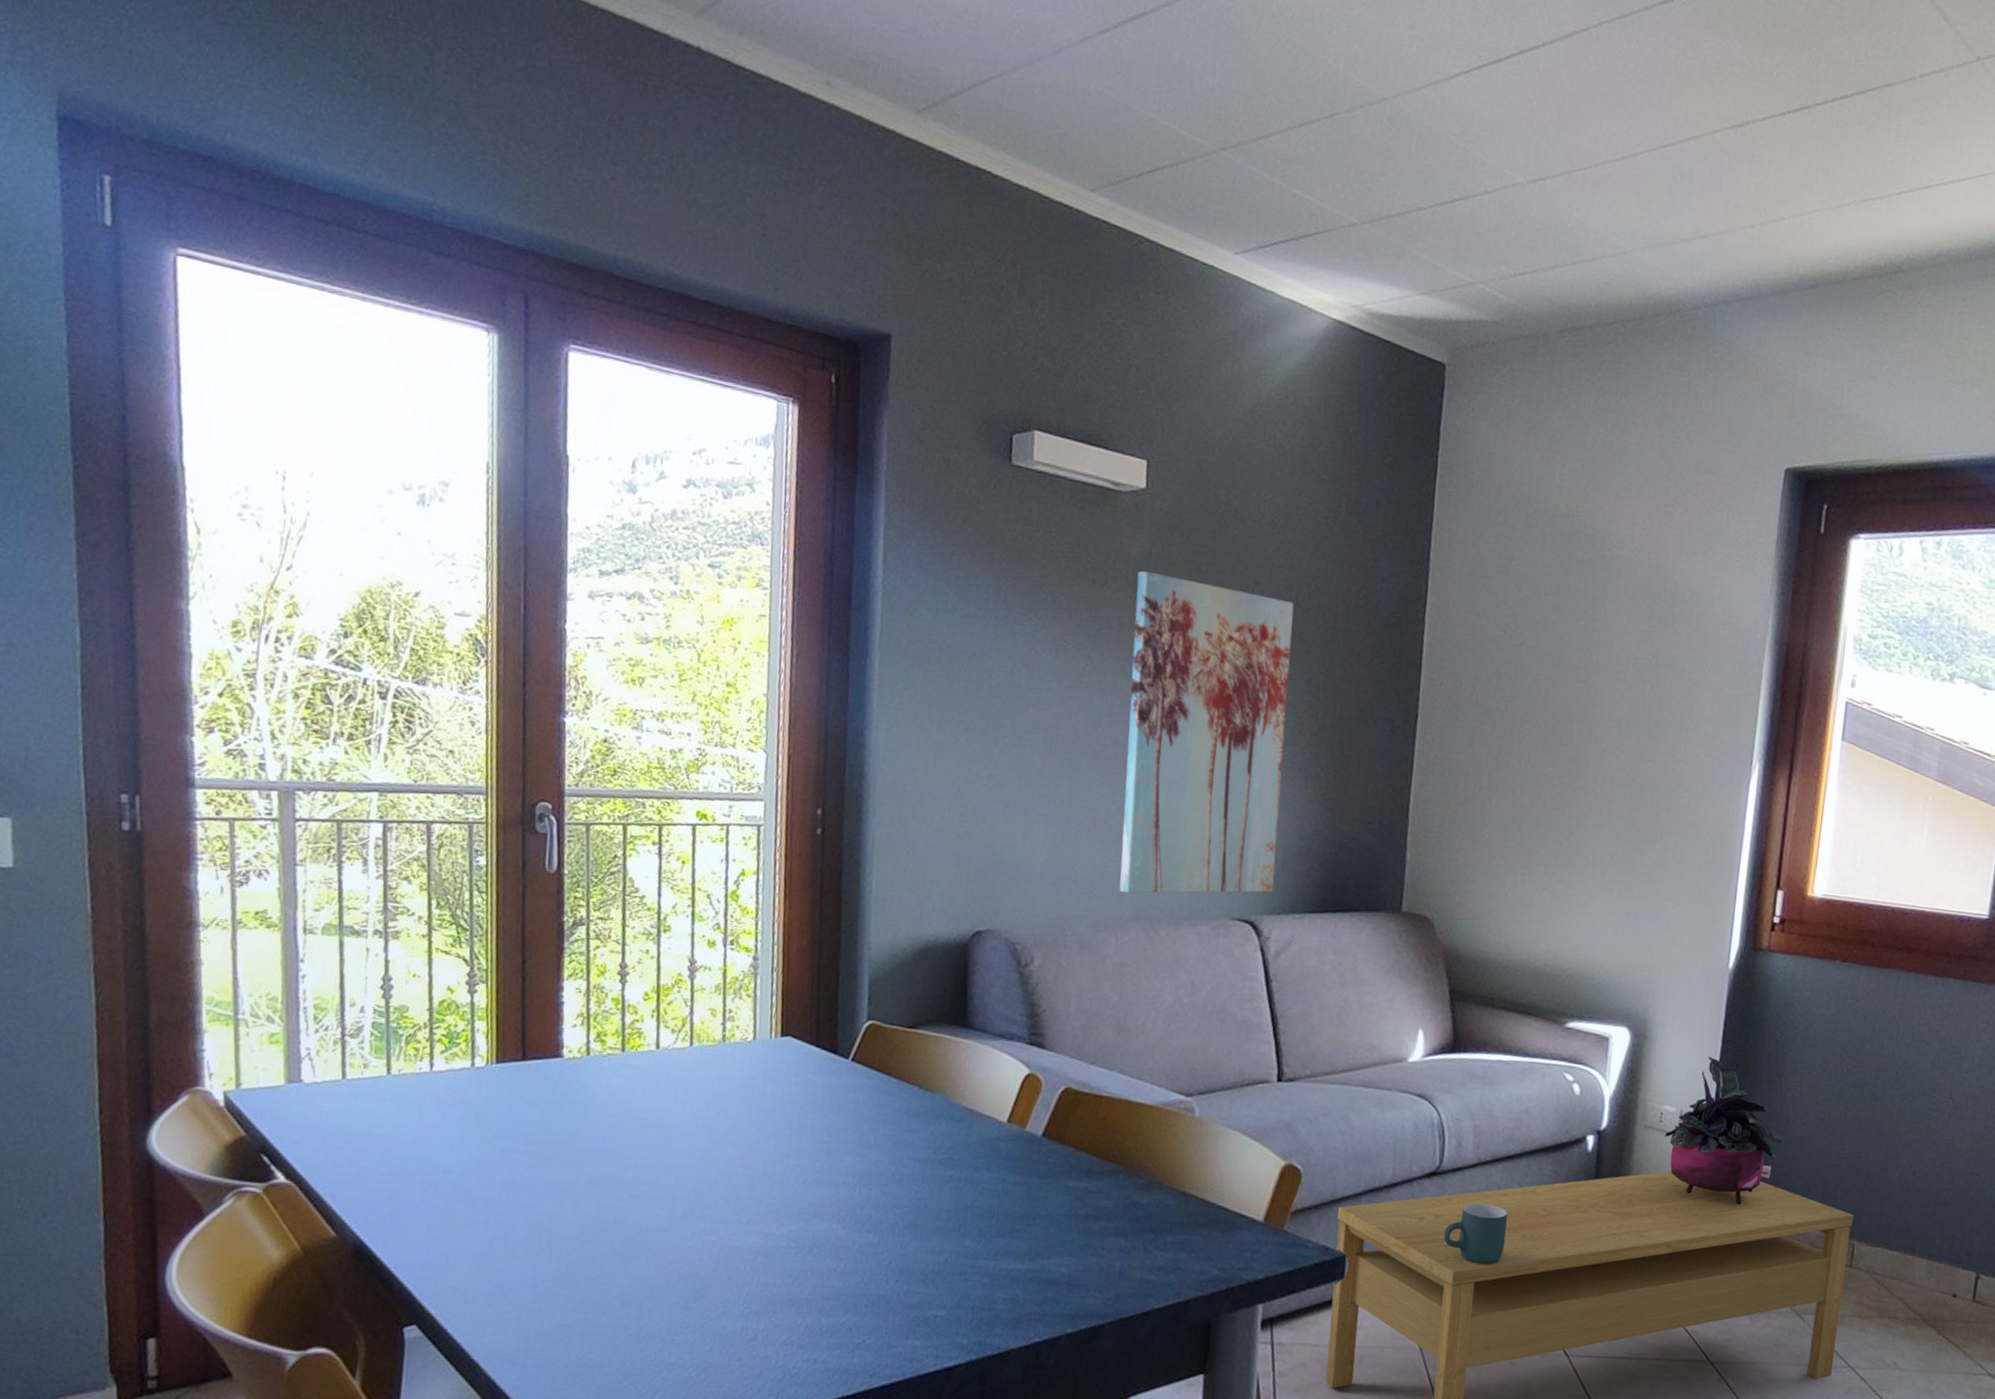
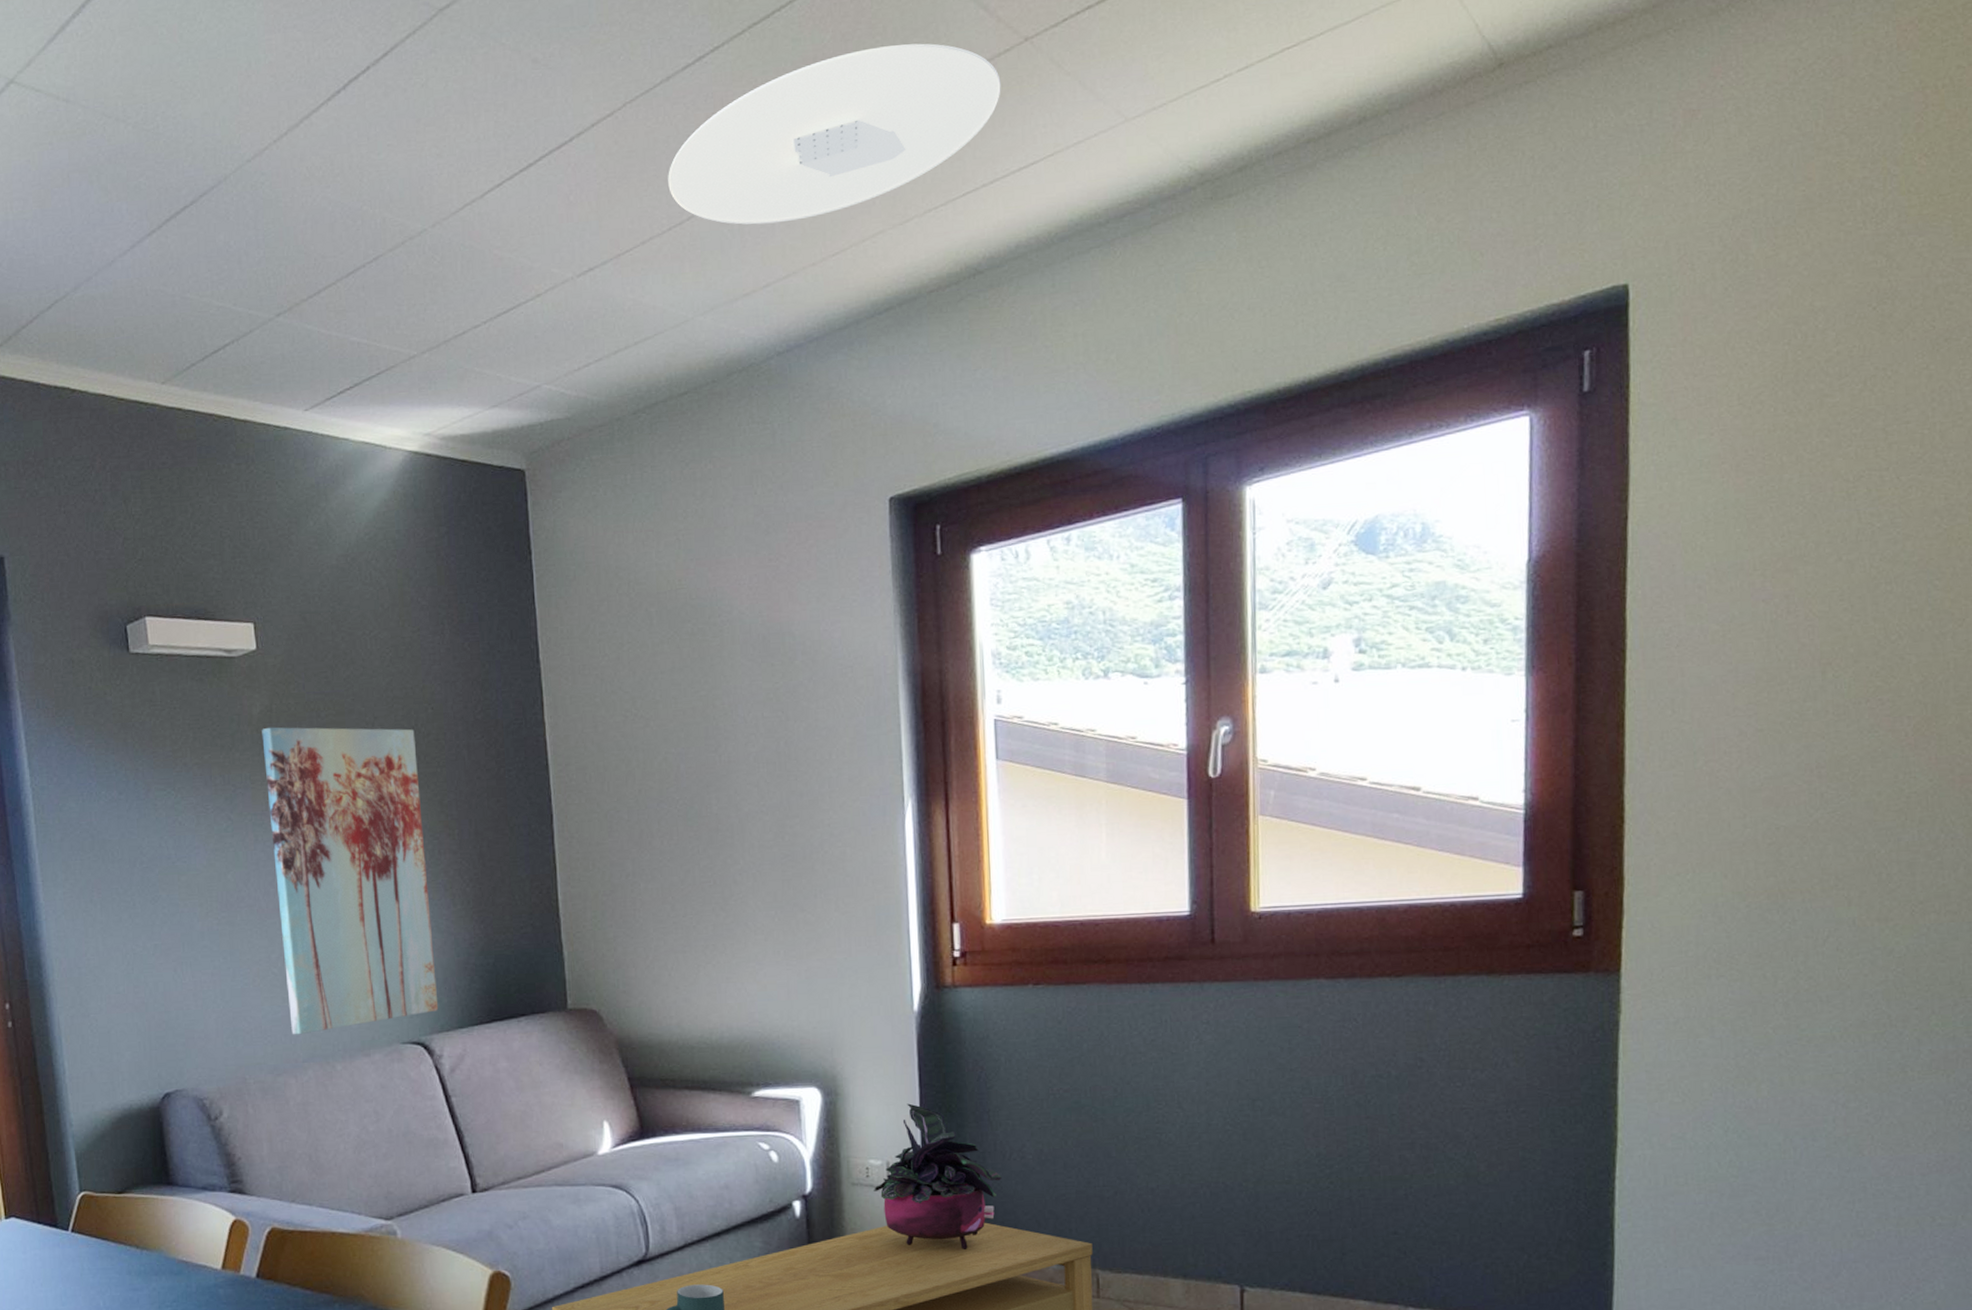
ceiling light: none [1629,28,1950,180] -> present [668,43,1001,225]

